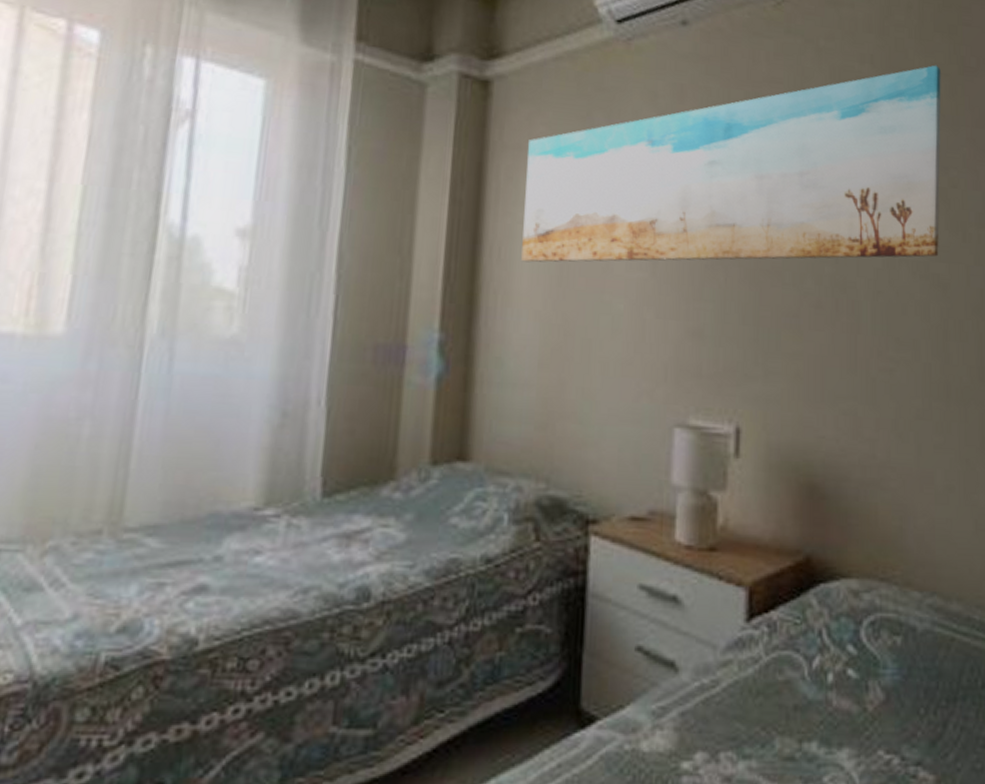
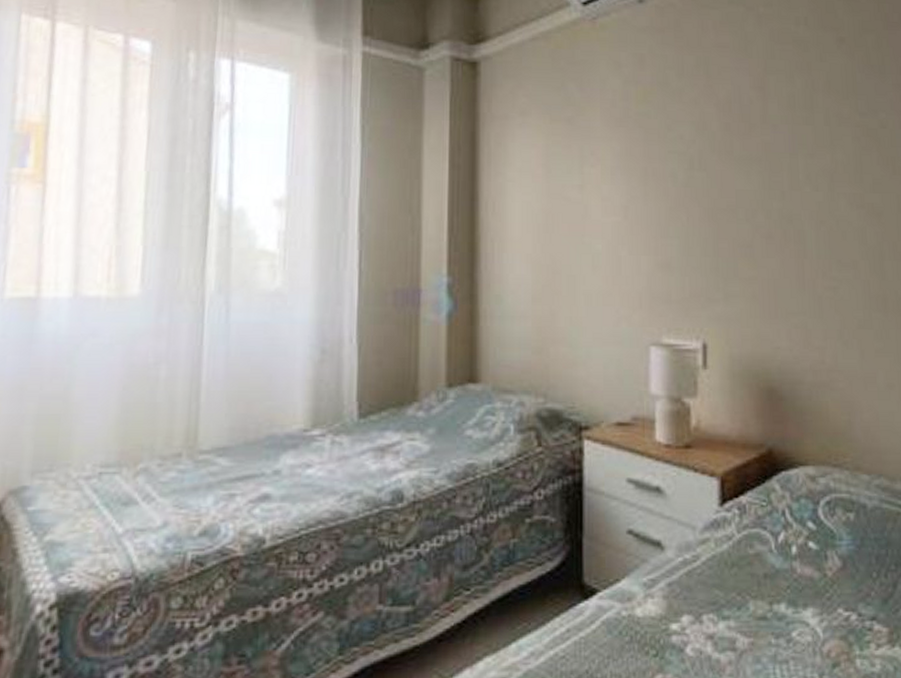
wall art: present [521,65,941,263] -> none [513,22,873,214]

